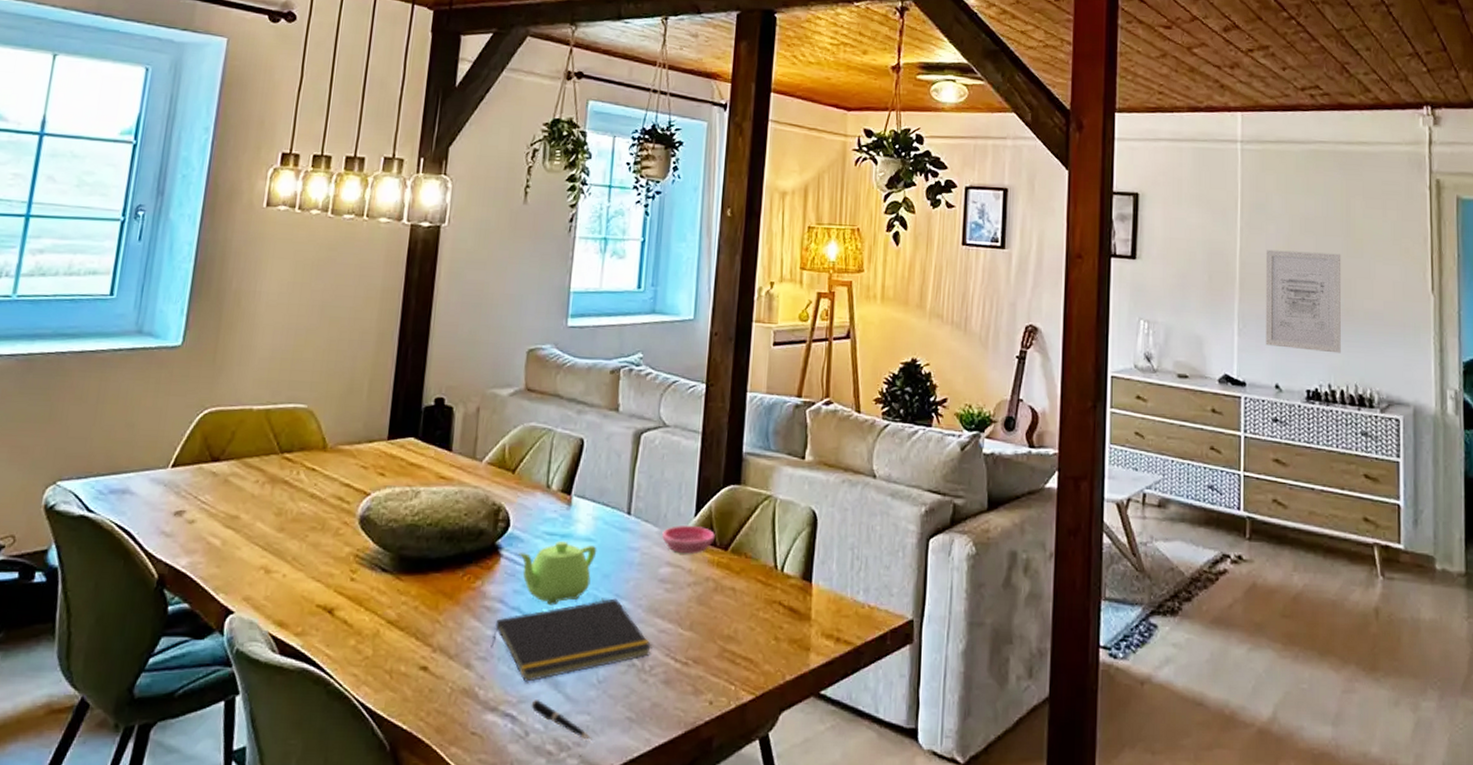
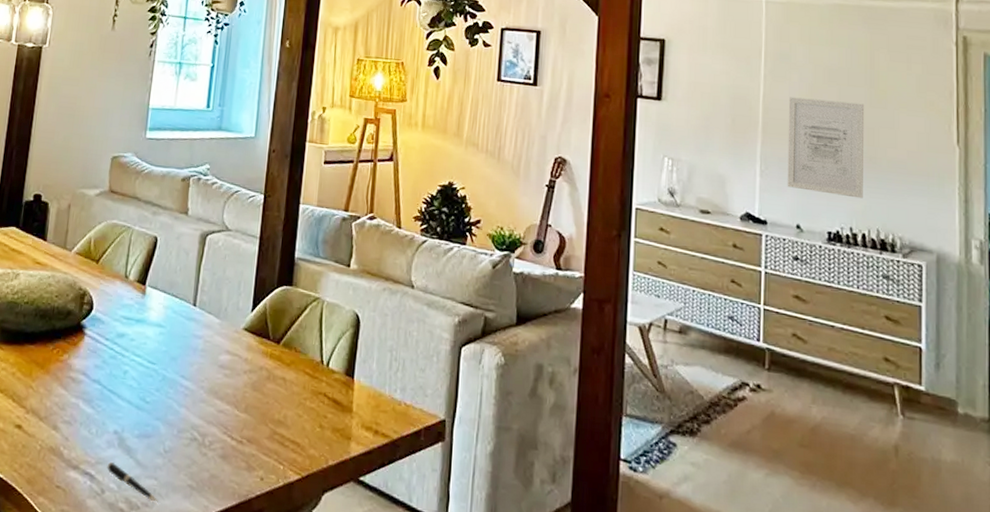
notepad: present [490,598,652,682] -> none [74,379,212,446]
teapot: present [517,541,597,606] -> none [99,325,167,381]
saucer: present [662,525,715,553] -> none [223,318,269,345]

